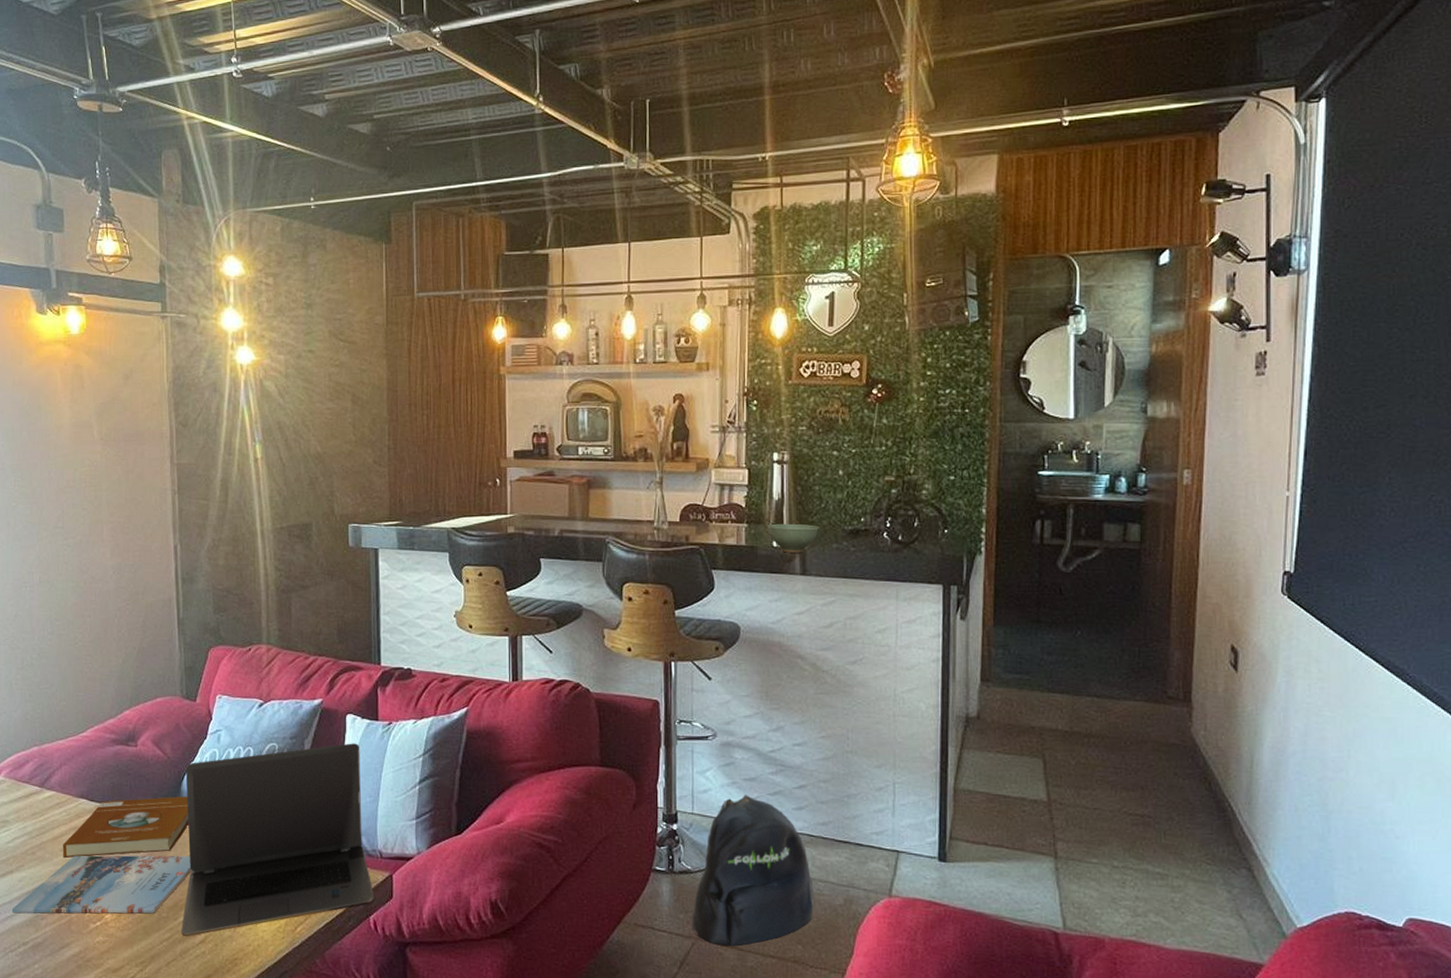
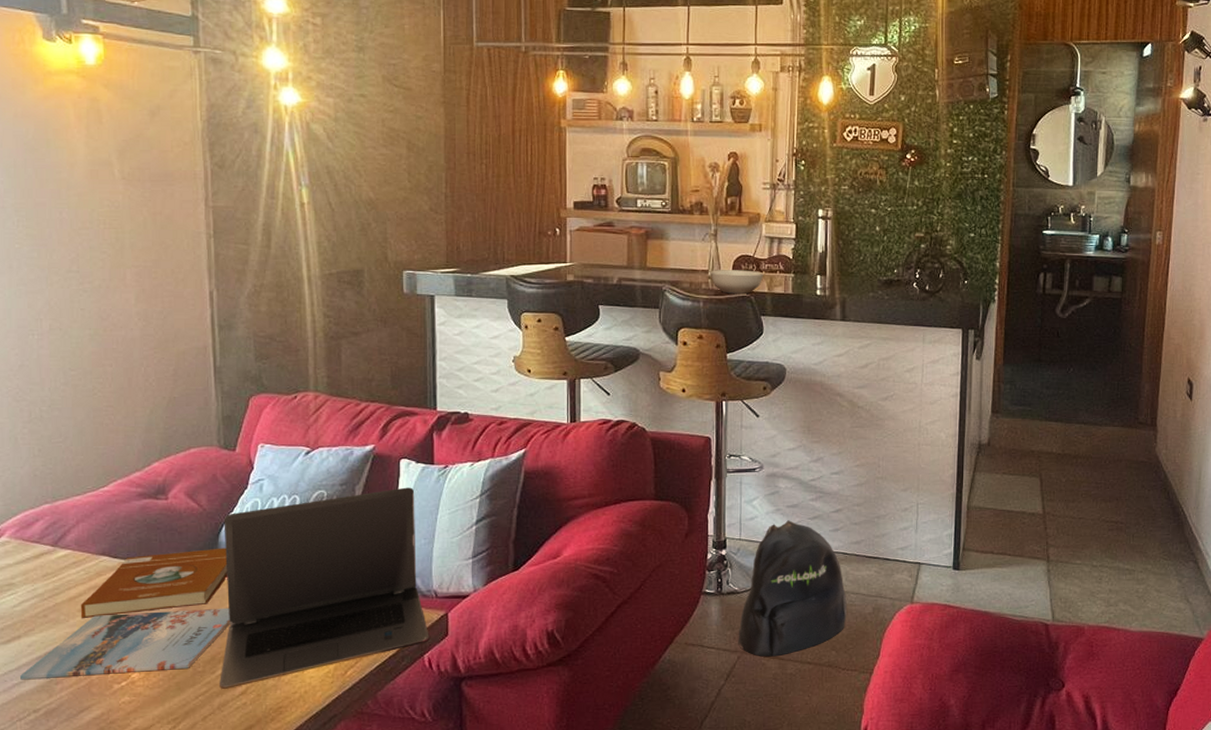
bowl: none [656,520,714,547] -> present [710,270,764,295]
bowl: present [766,523,819,553] -> none [811,274,858,301]

